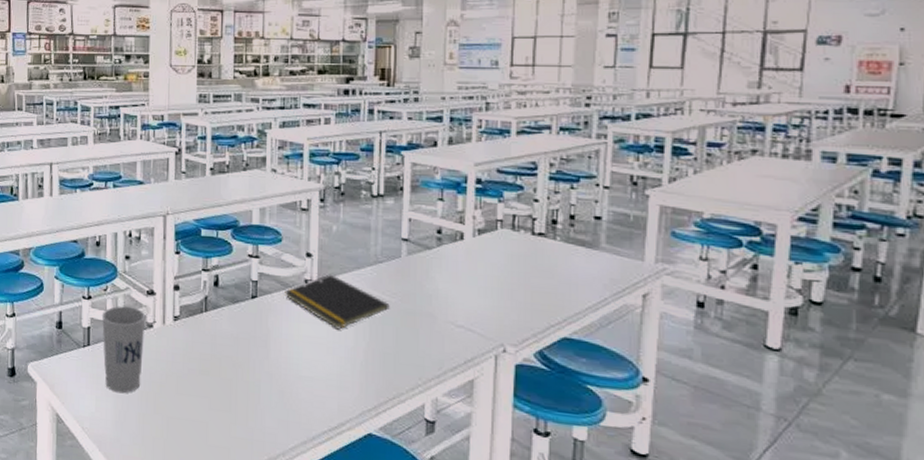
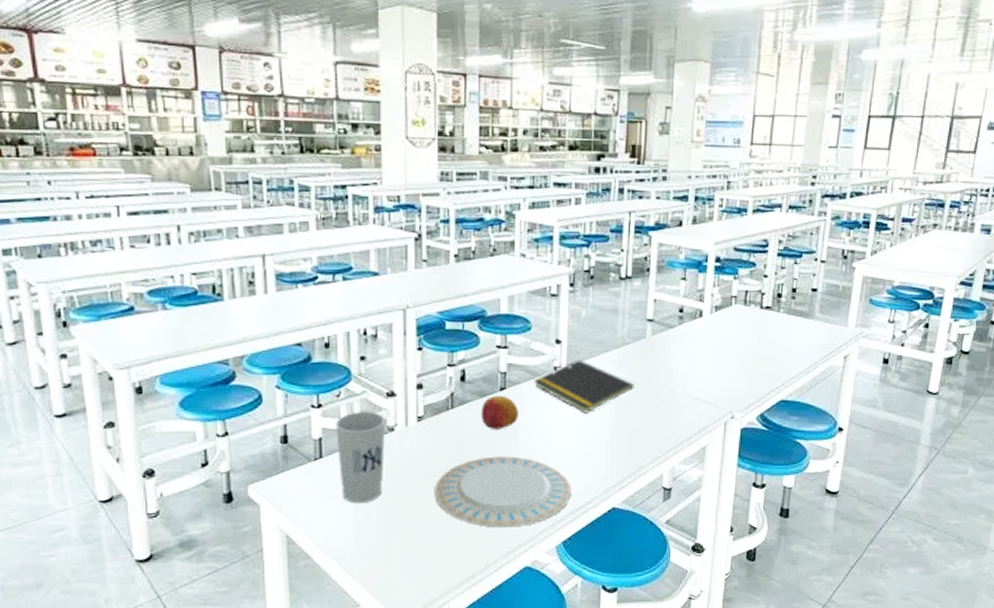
plate: none [187,362,324,439] -> present [433,456,571,528]
fruit: none [232,302,270,337] -> present [480,395,519,429]

